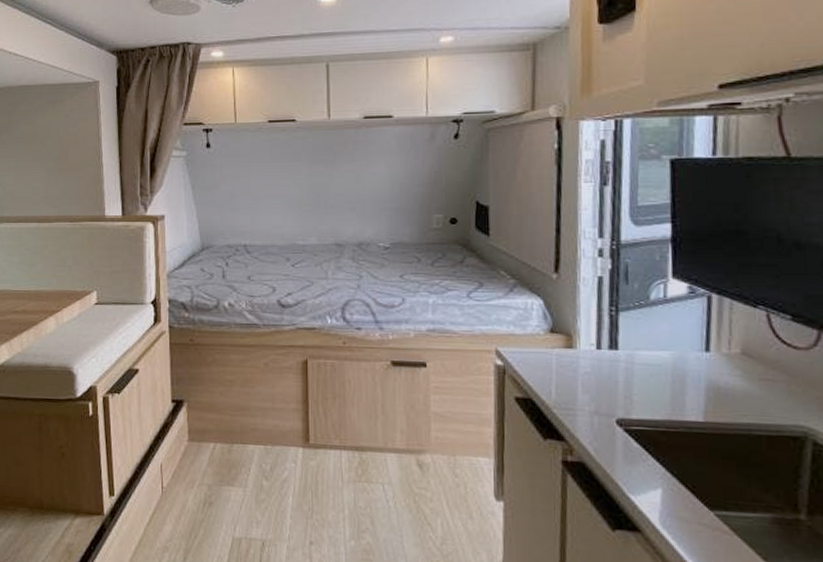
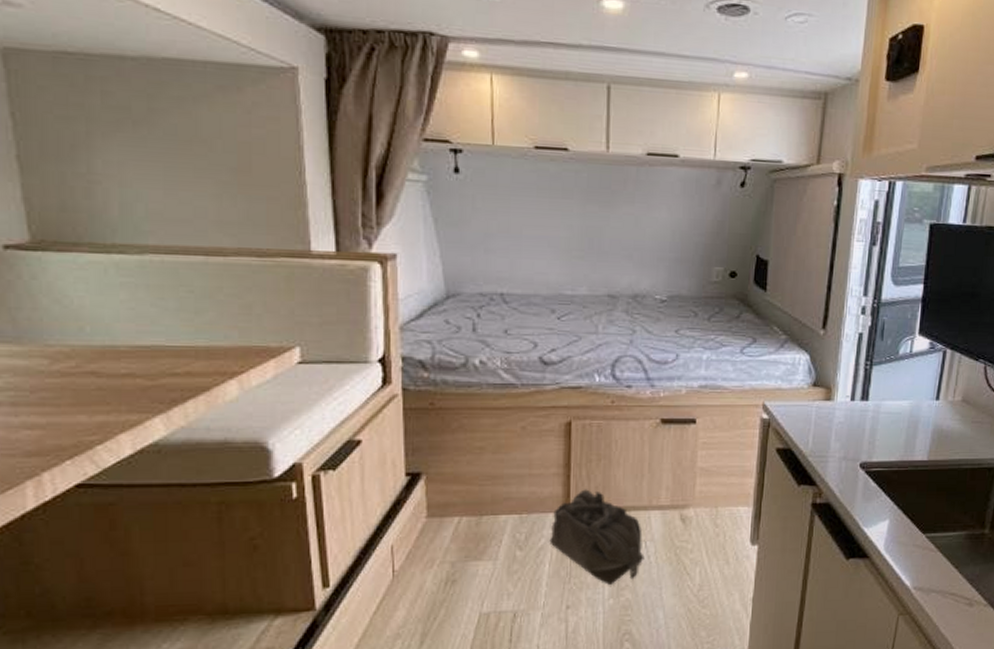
duffel bag: none [292,426,383,525] -> present [549,489,645,585]

